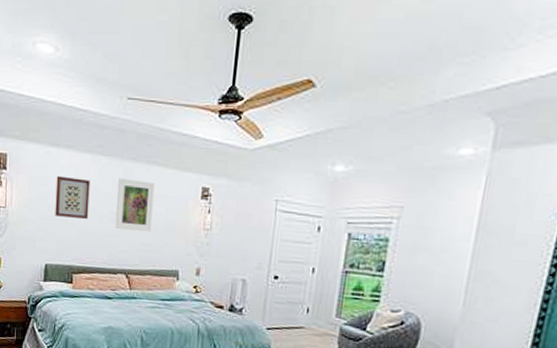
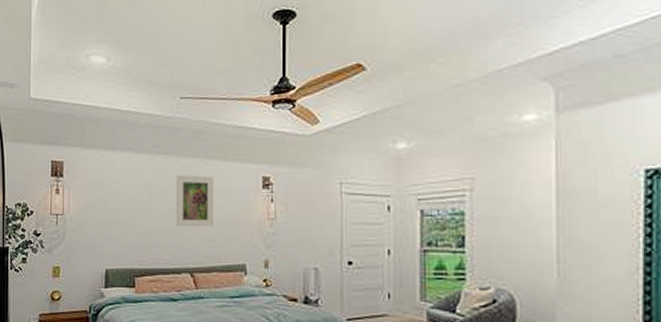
wall art: present [55,175,90,220] -> none [114,178,148,220]

